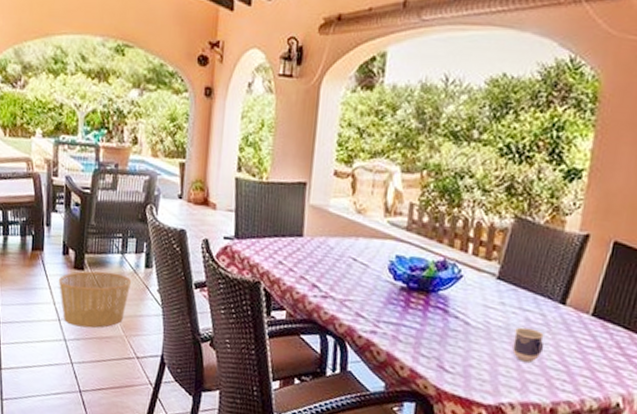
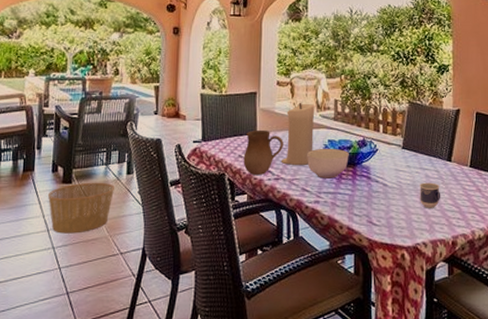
ceramic jug: none [283,231,337,289] -> present [243,129,283,175]
candle: none [331,202,383,285] -> present [281,103,315,166]
bowl: none [365,265,423,306] -> present [306,148,349,178]

